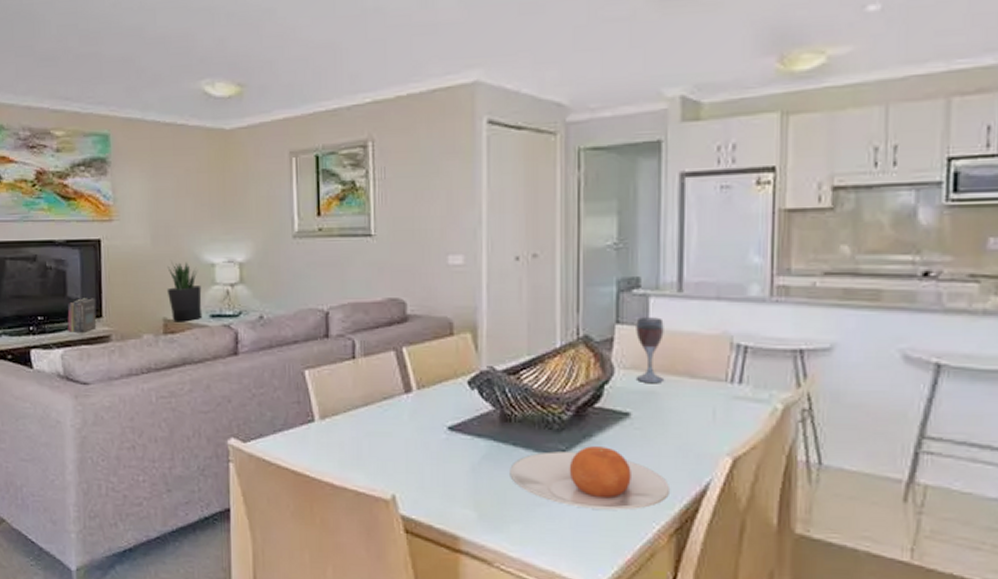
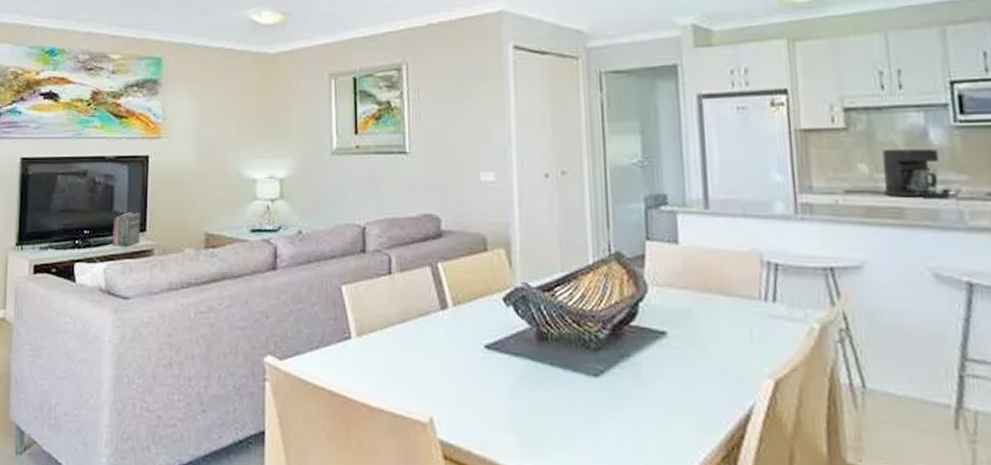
planter: present [167,261,203,322] -> none [209,176,243,237]
plate: present [510,446,671,510] -> none [548,367,714,436]
cup: present [636,317,664,382] -> none [665,234,697,300]
coffee maker: none [864,229,931,281] -> present [883,148,950,199]

